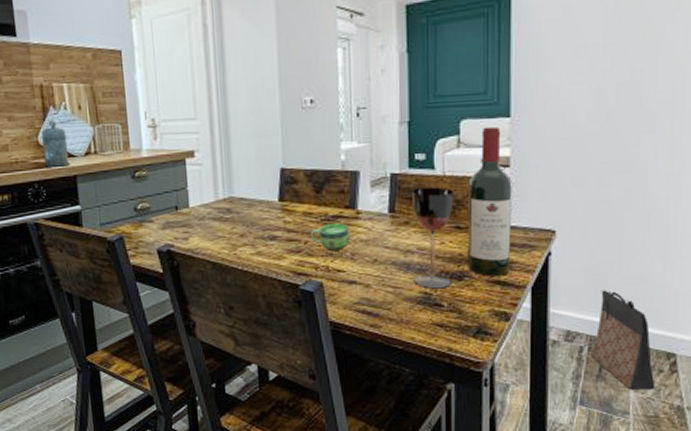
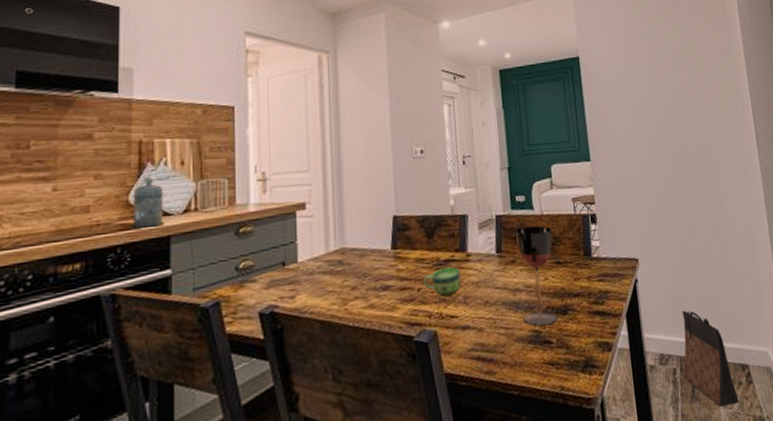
wine bottle: present [467,126,512,276] -> none [563,169,606,308]

